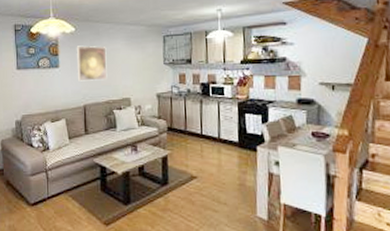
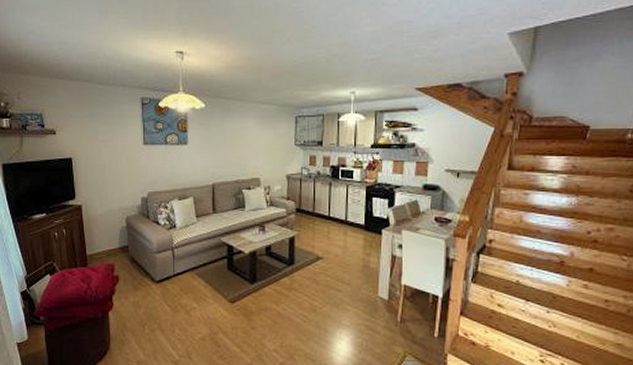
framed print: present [76,45,107,82] -> none [206,123,237,160]

